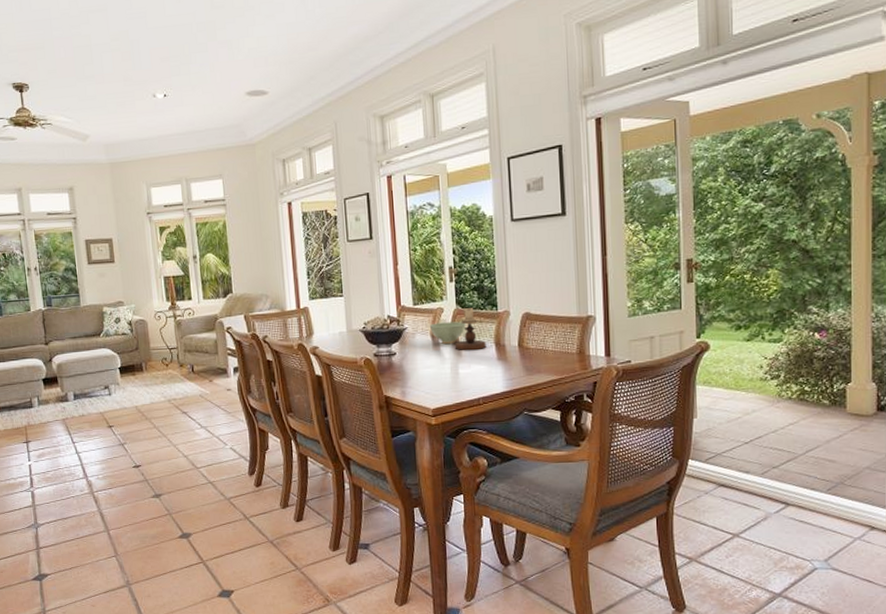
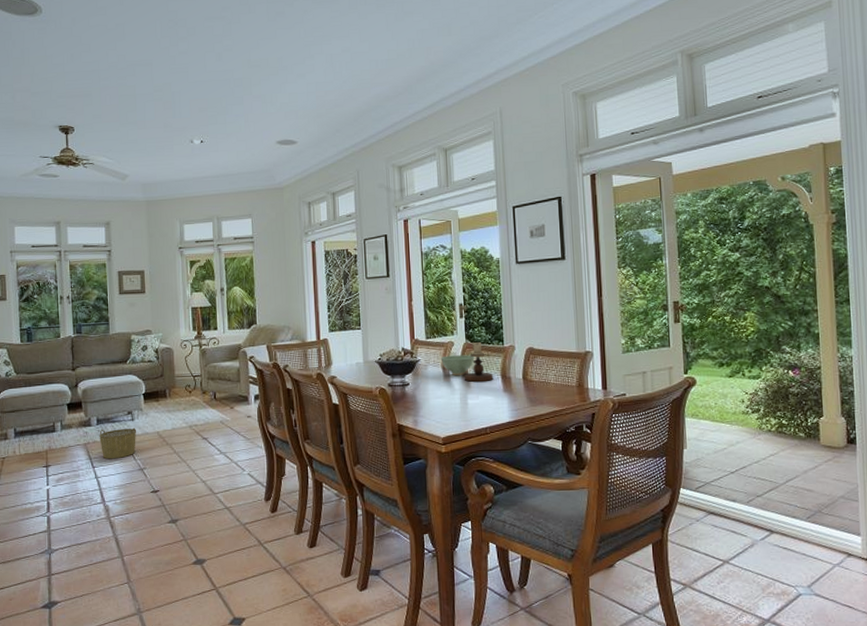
basket: none [77,402,115,435] -> present [99,427,137,460]

